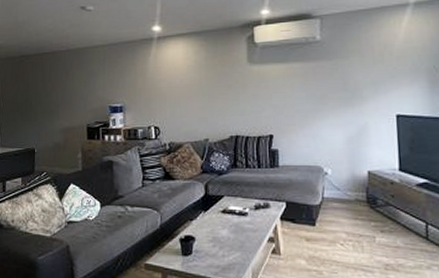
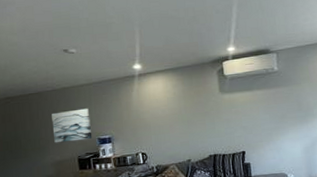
wall art: none [63,72,104,108] -> present [52,108,93,143]

